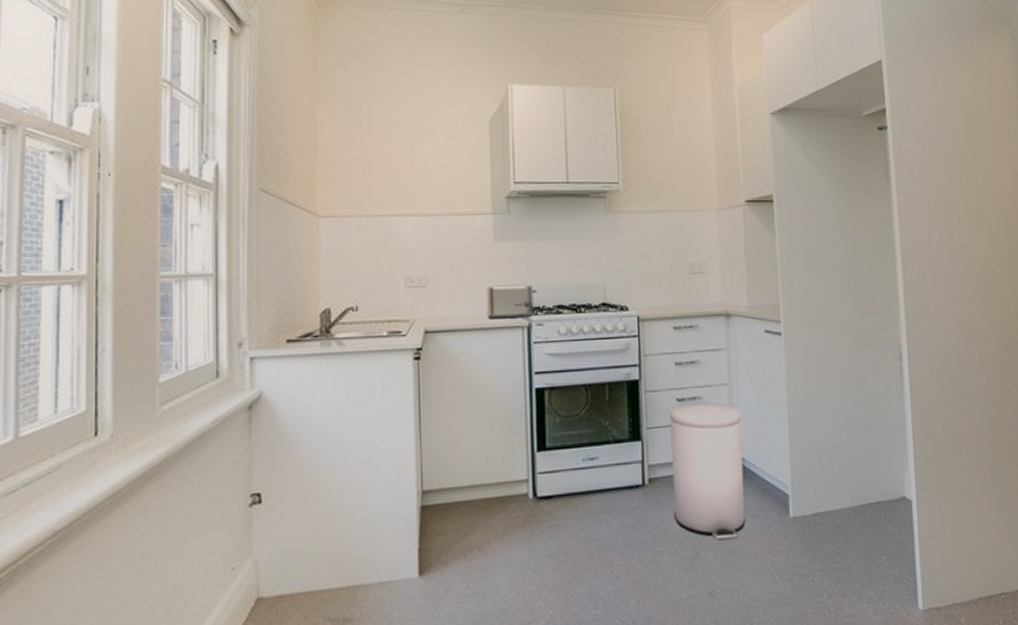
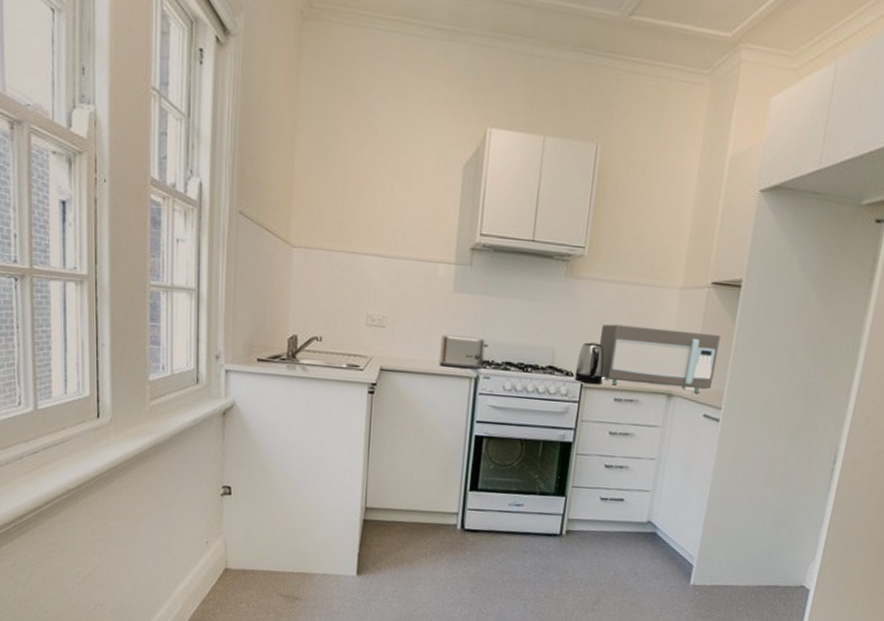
kettle: none [629,273,659,316] -> present [574,342,605,384]
microwave: none [649,249,766,314] -> present [600,324,720,393]
pedal bin: present [669,402,746,540] -> none [584,470,663,593]

